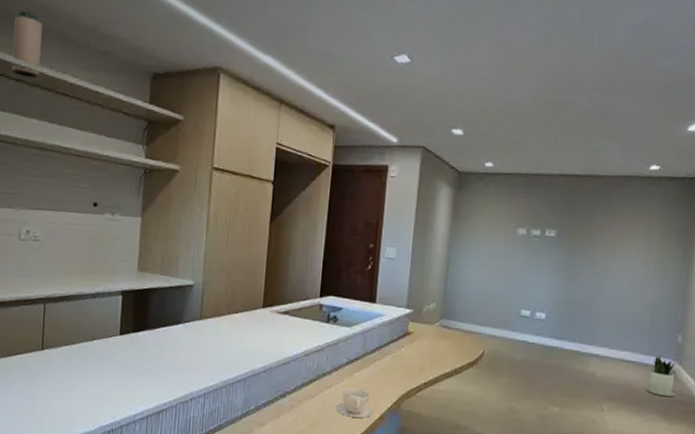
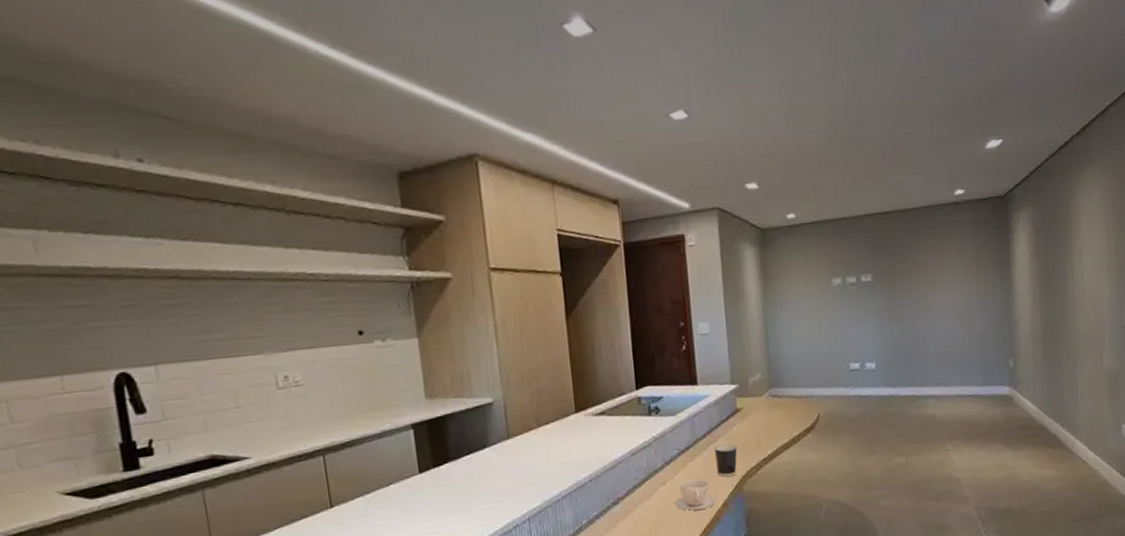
vase: present [12,9,43,79] -> none [217,118,262,200]
mug: none [379,362,401,393] -> present [714,444,737,477]
planter: present [646,355,676,398] -> none [986,384,1015,425]

